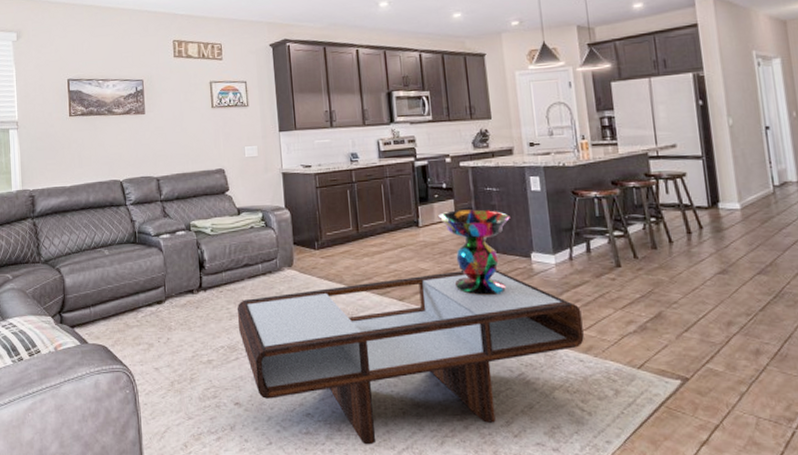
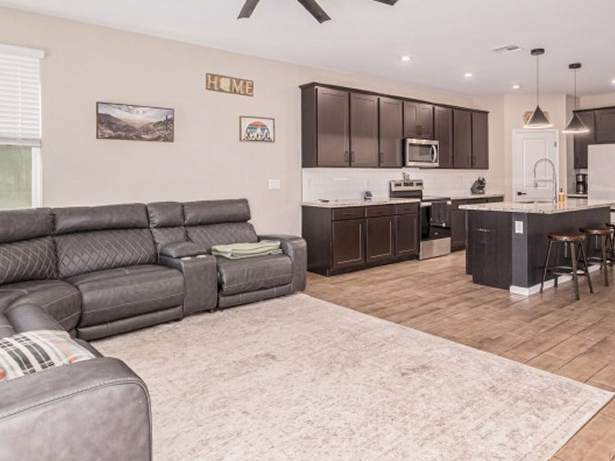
coffee table: present [237,270,584,445] -> none [250,299,545,447]
decorative bowl: present [437,209,510,296] -> none [435,247,496,321]

